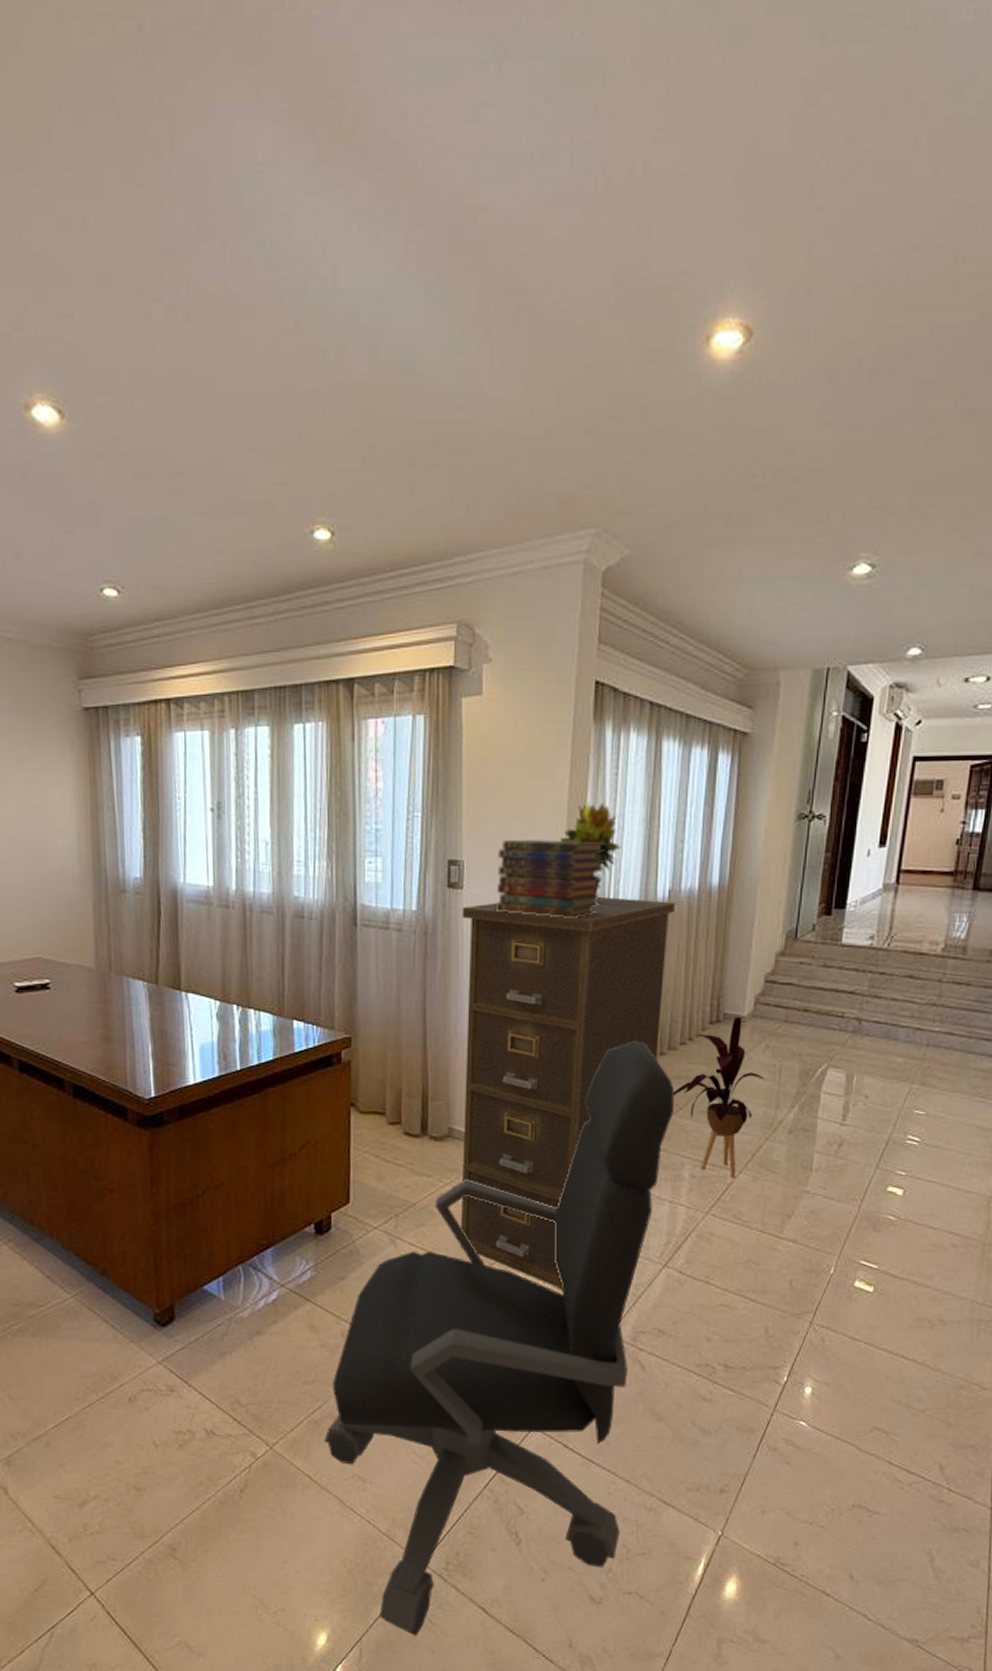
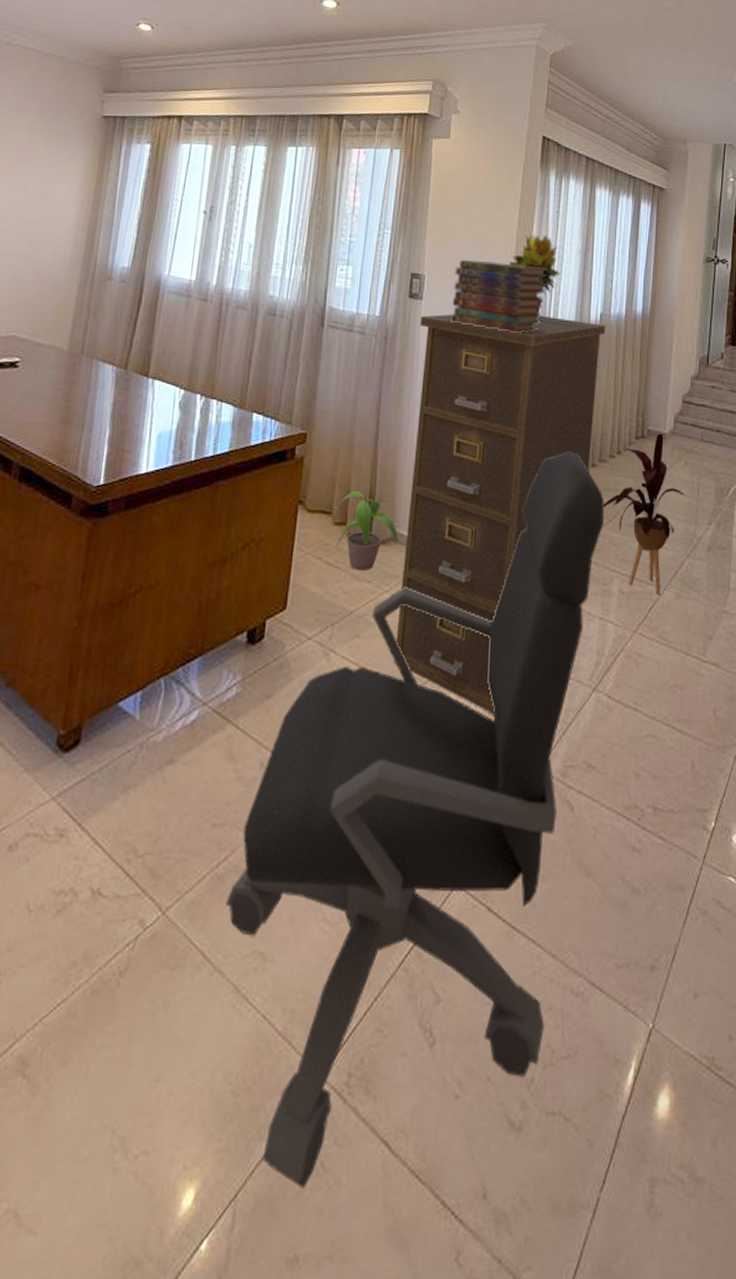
potted plant: none [386,1092,456,1166] -> present [332,491,399,570]

